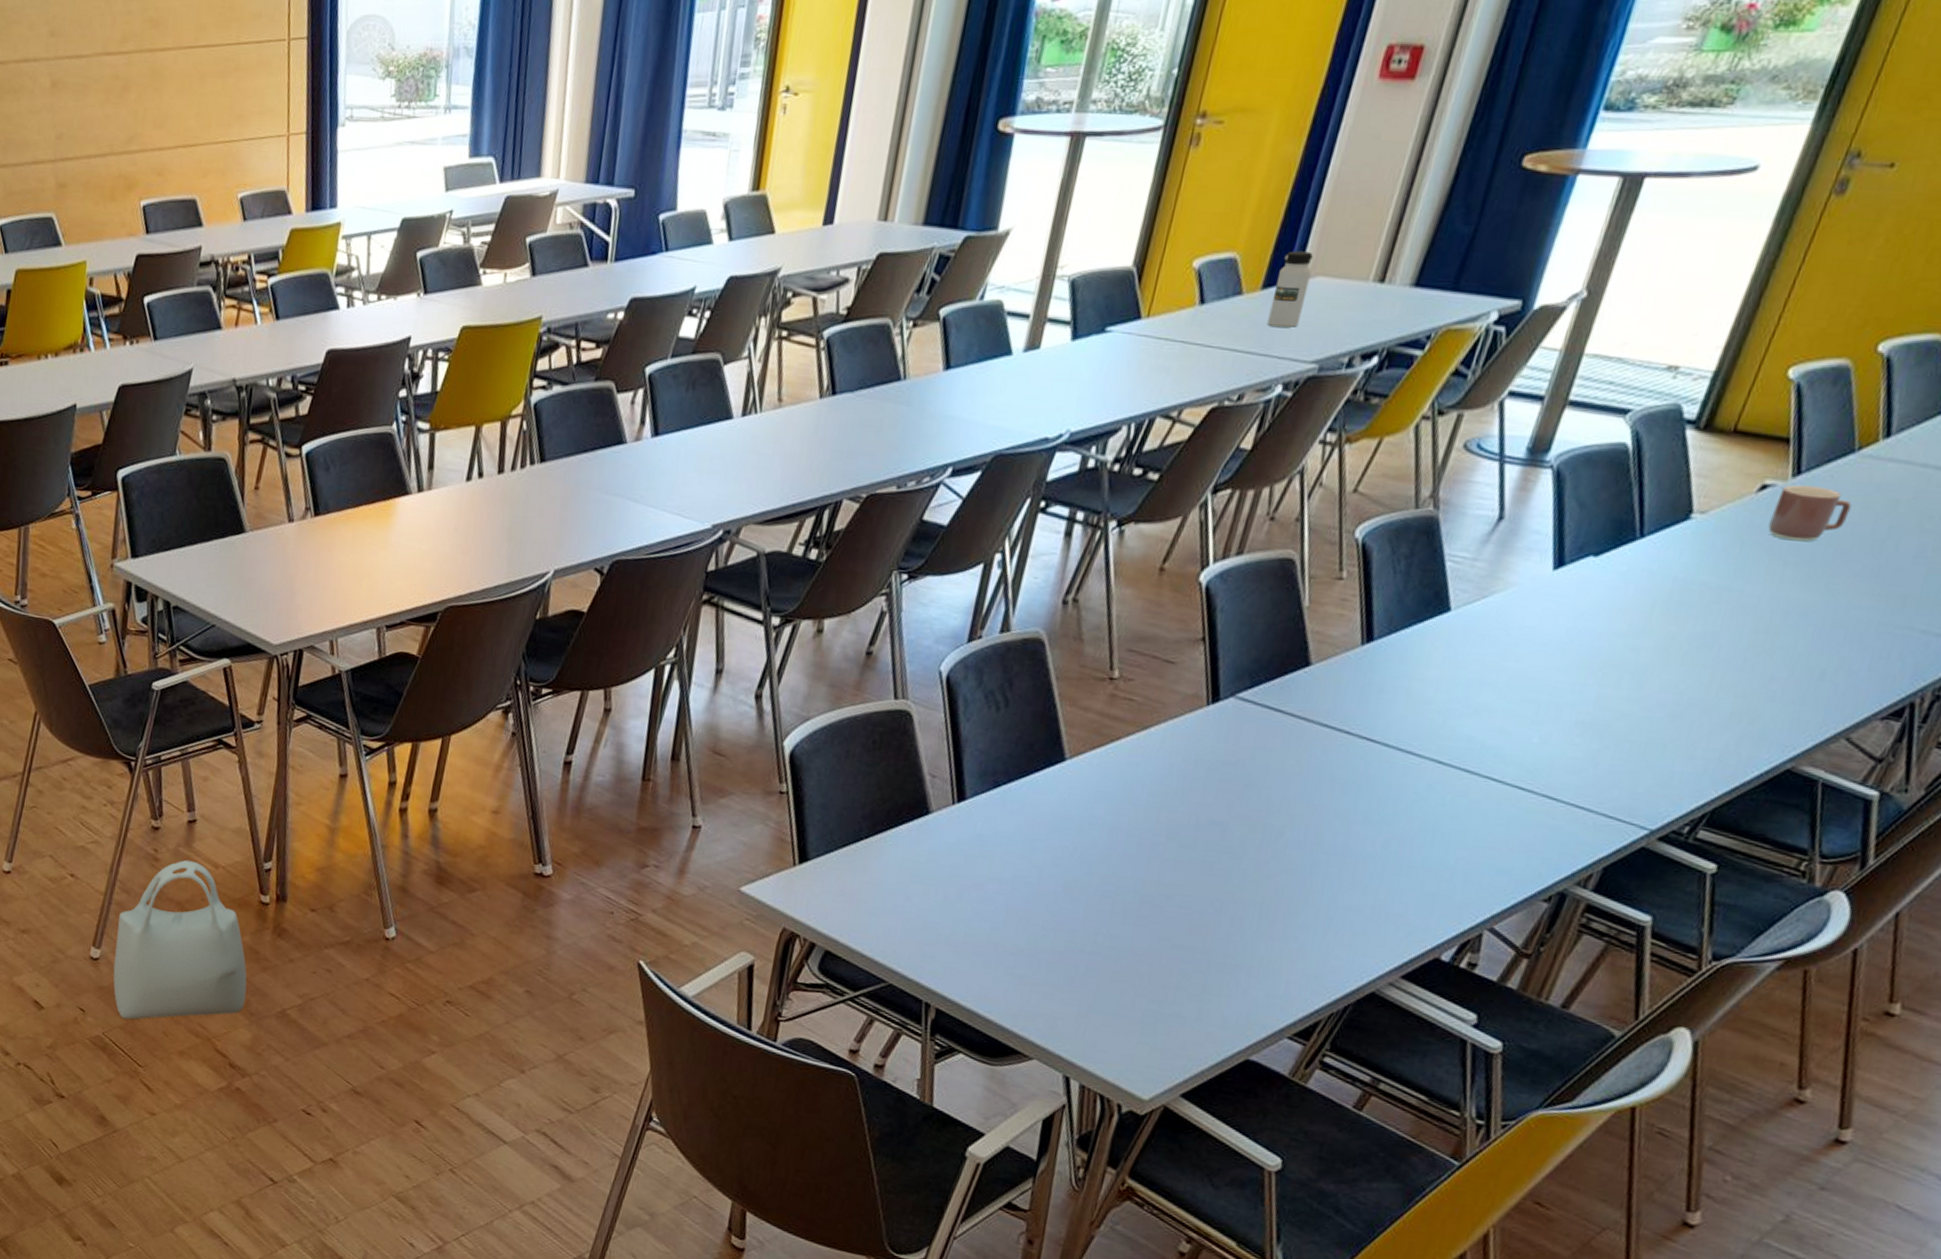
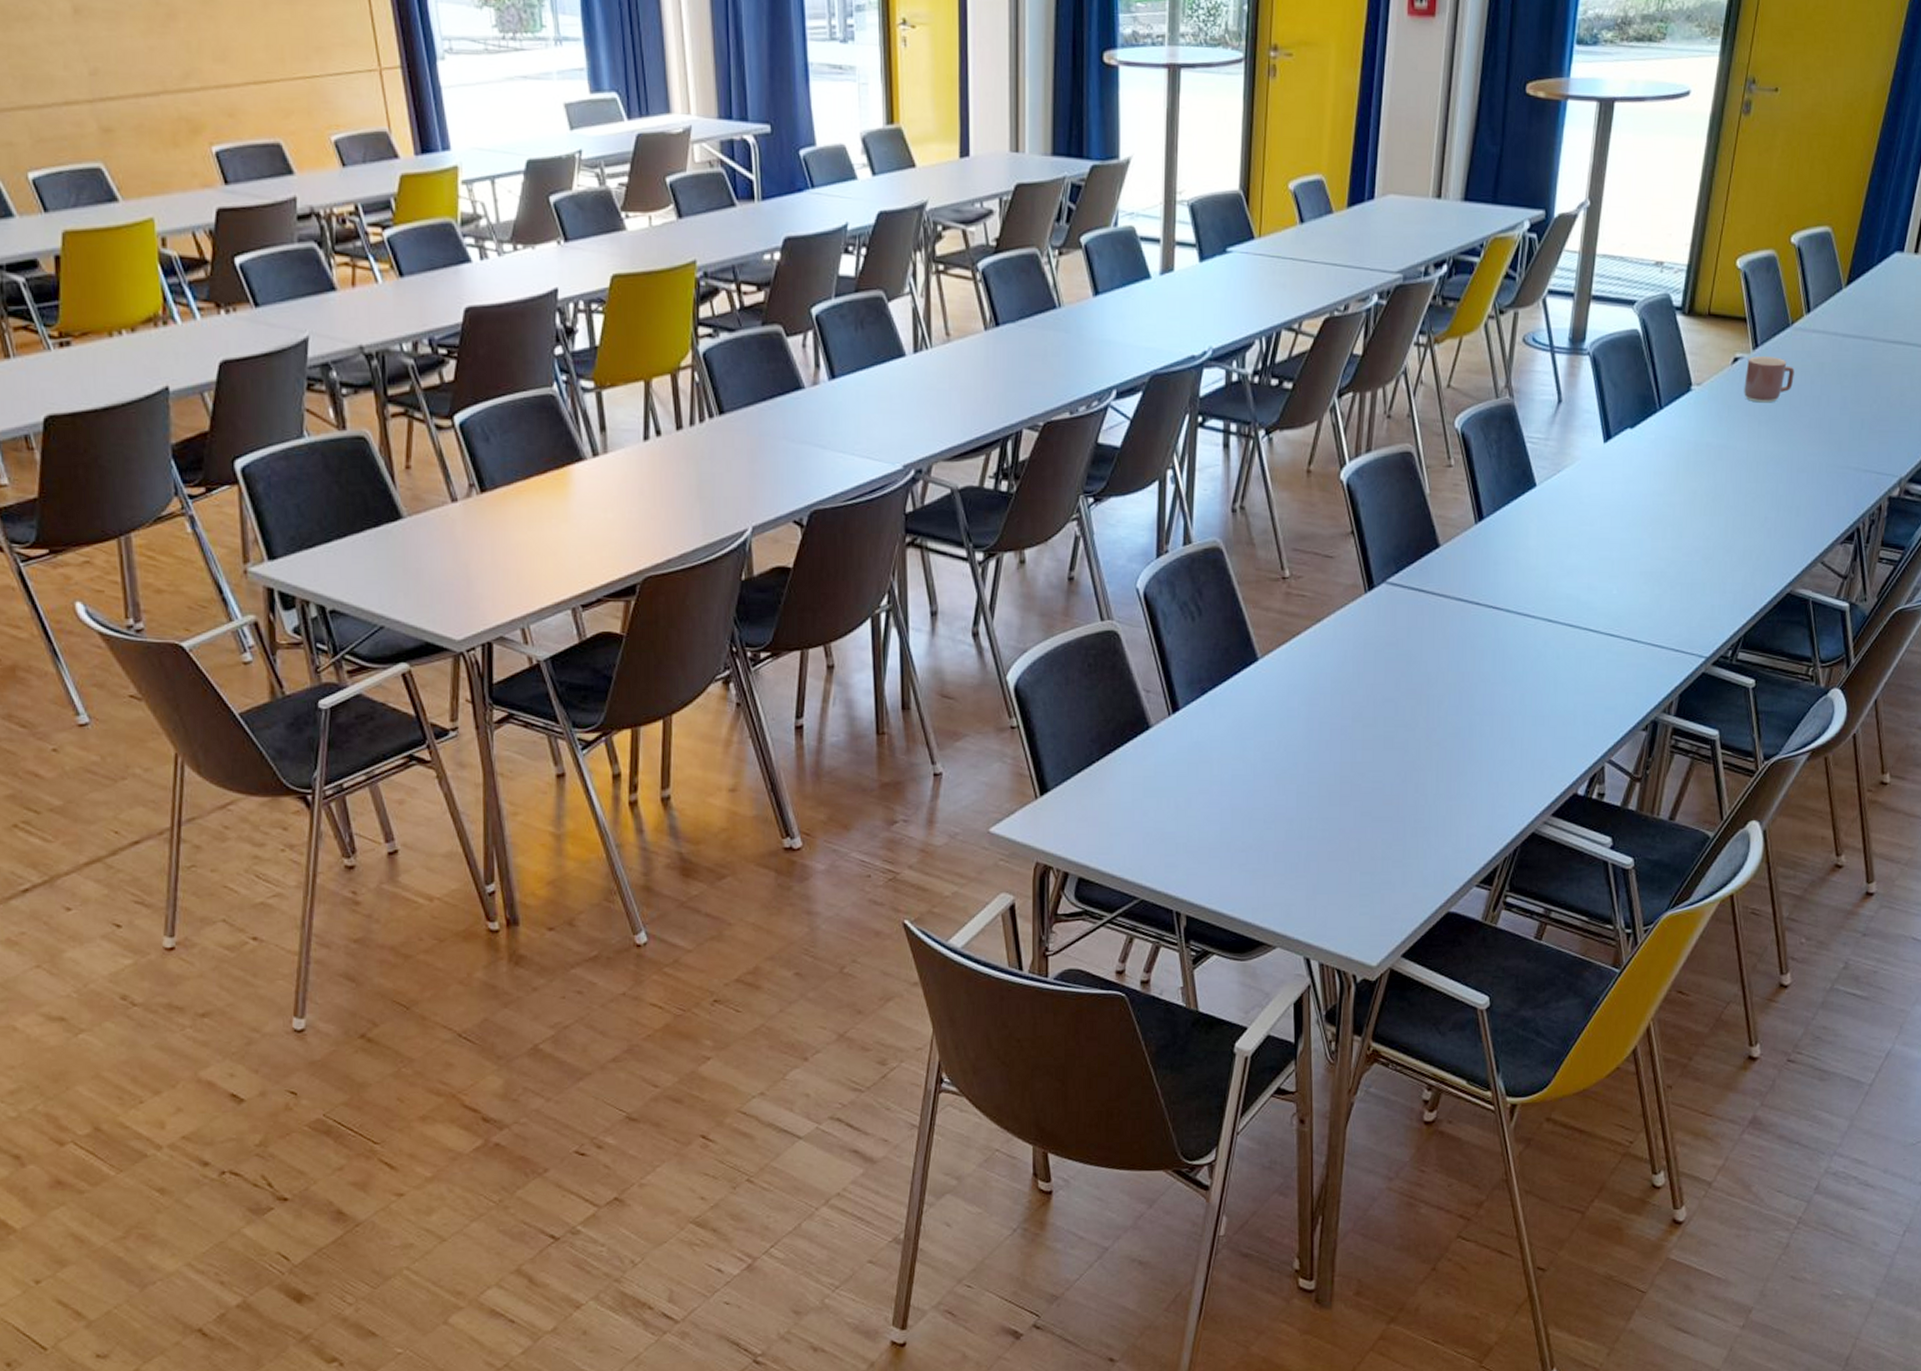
handbag: present [113,860,247,1020] -> none [322,897,489,1093]
water bottle: present [1267,251,1314,328] -> none [1357,171,1384,243]

